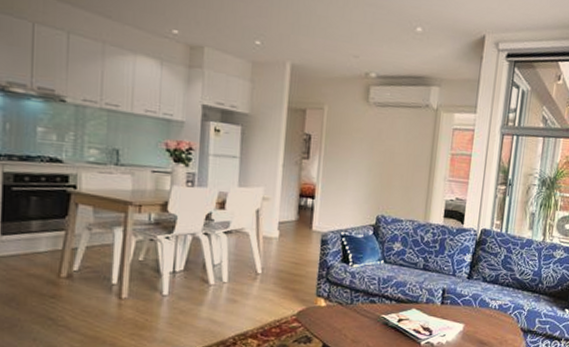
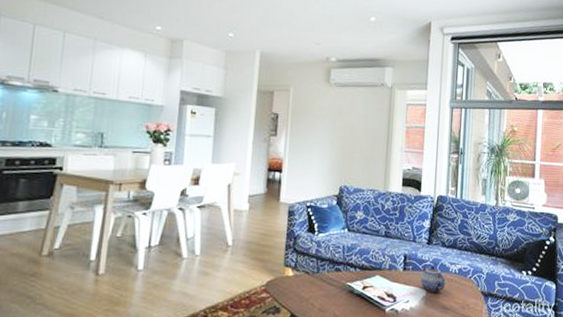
teapot: none [458,300,485,327] -> present [420,265,446,292]

